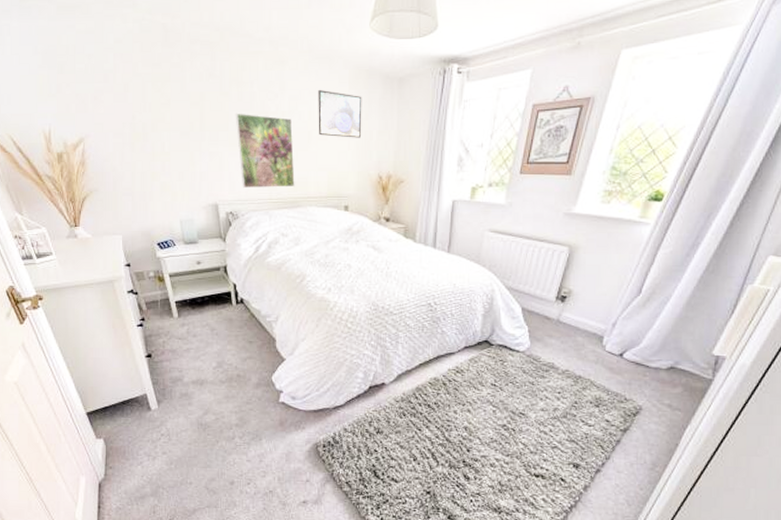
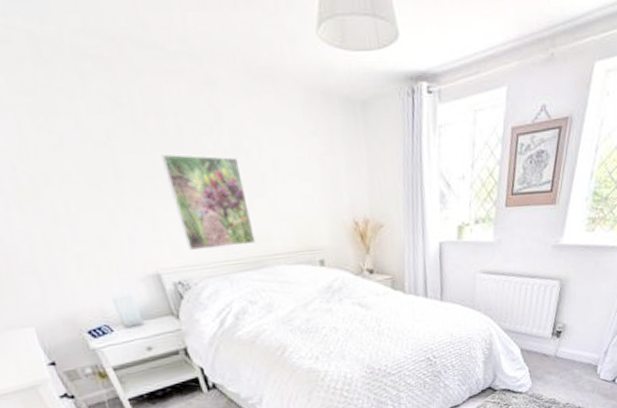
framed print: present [318,89,362,138] -> none [265,118,327,178]

